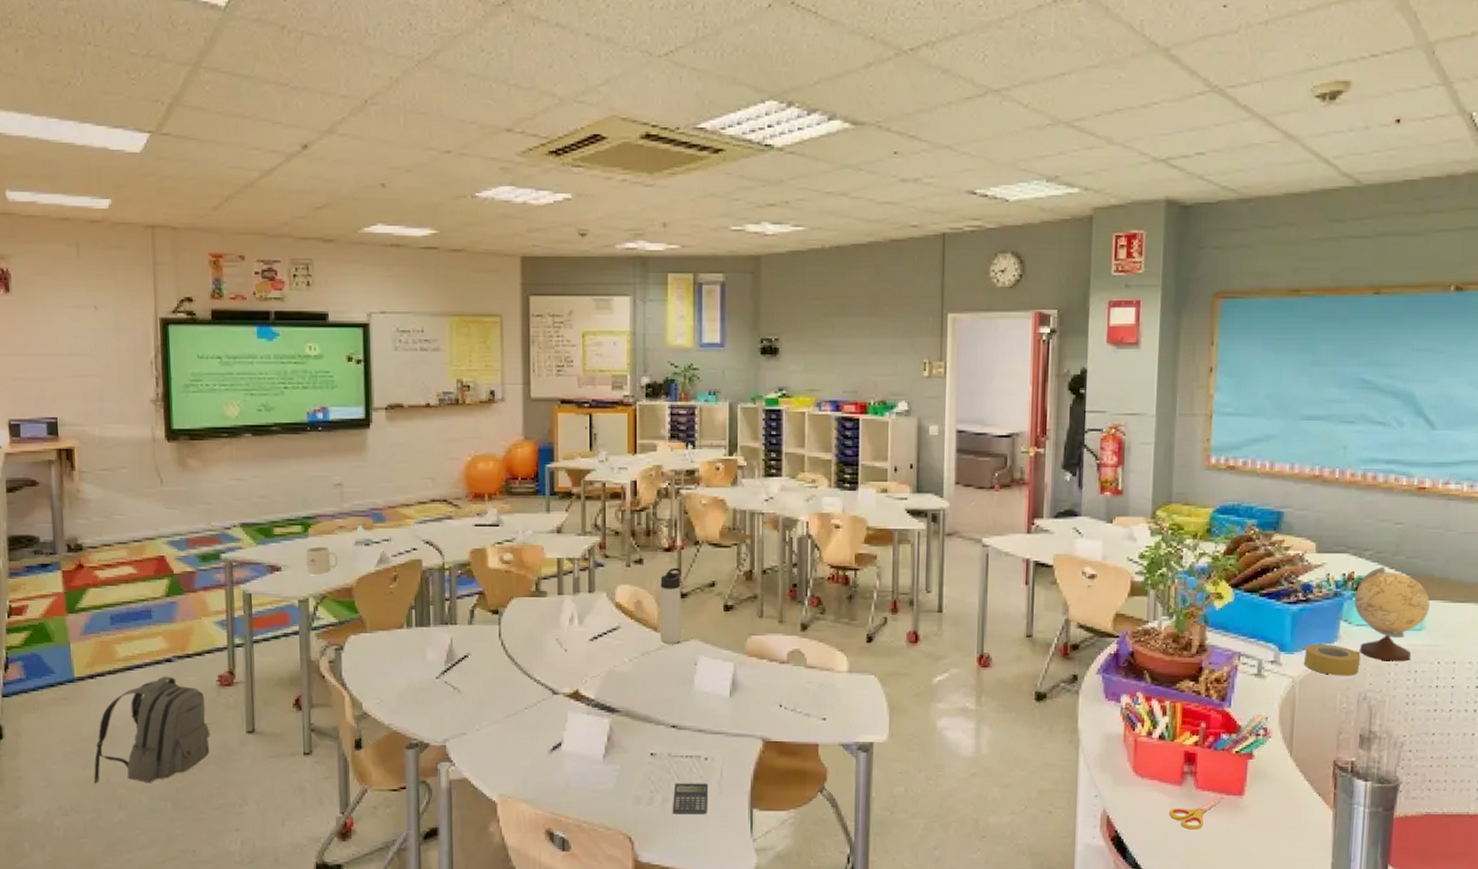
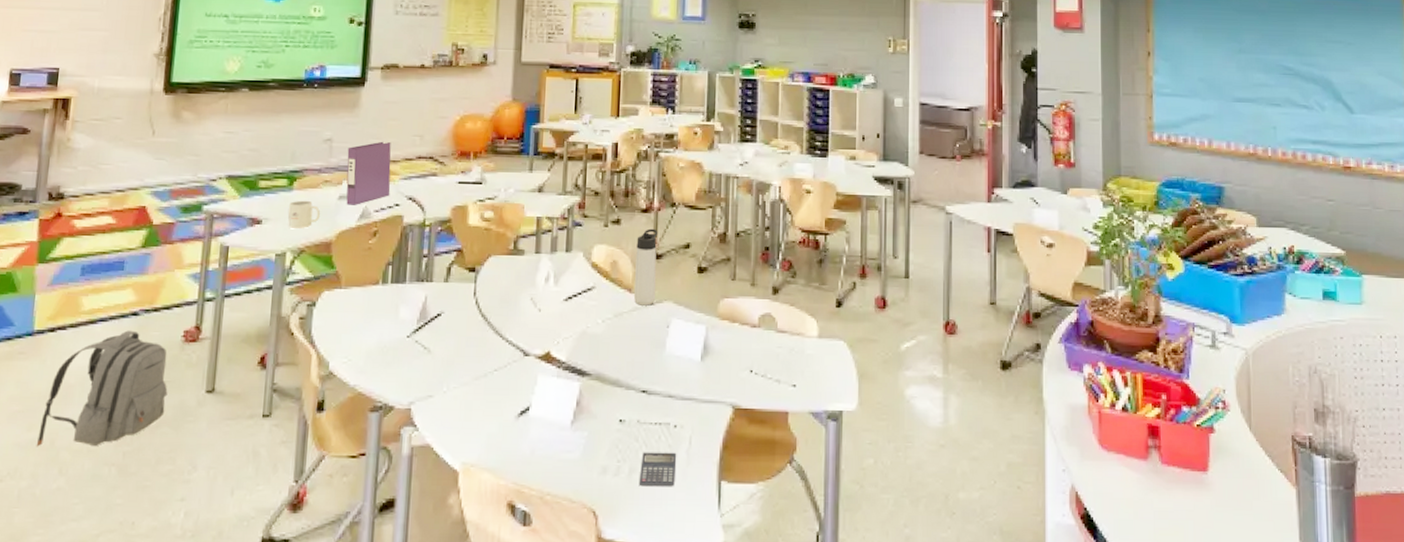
binder: none [359,485,407,550] -> present [346,141,391,205]
scissors: present [1169,797,1224,830] -> none [1137,472,1189,508]
adhesive tape: present [1303,644,1361,676] -> none [1254,316,1308,349]
globe: present [1354,566,1430,663] -> none [1296,241,1366,336]

